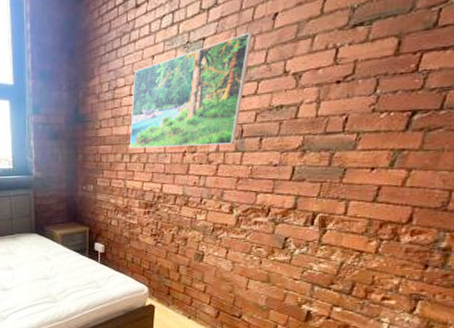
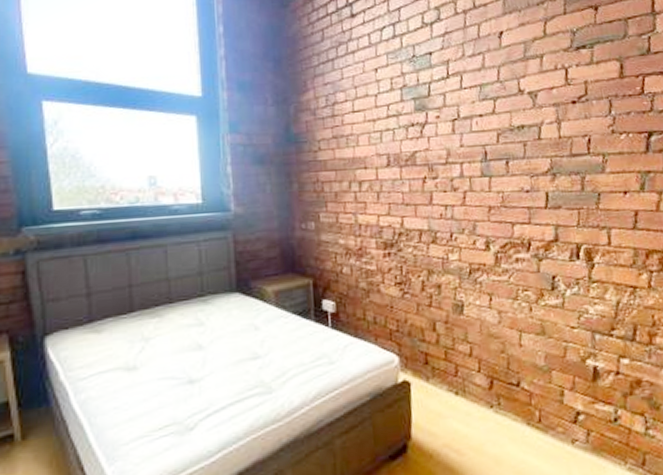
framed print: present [129,33,253,149] -> none [355,50,482,175]

